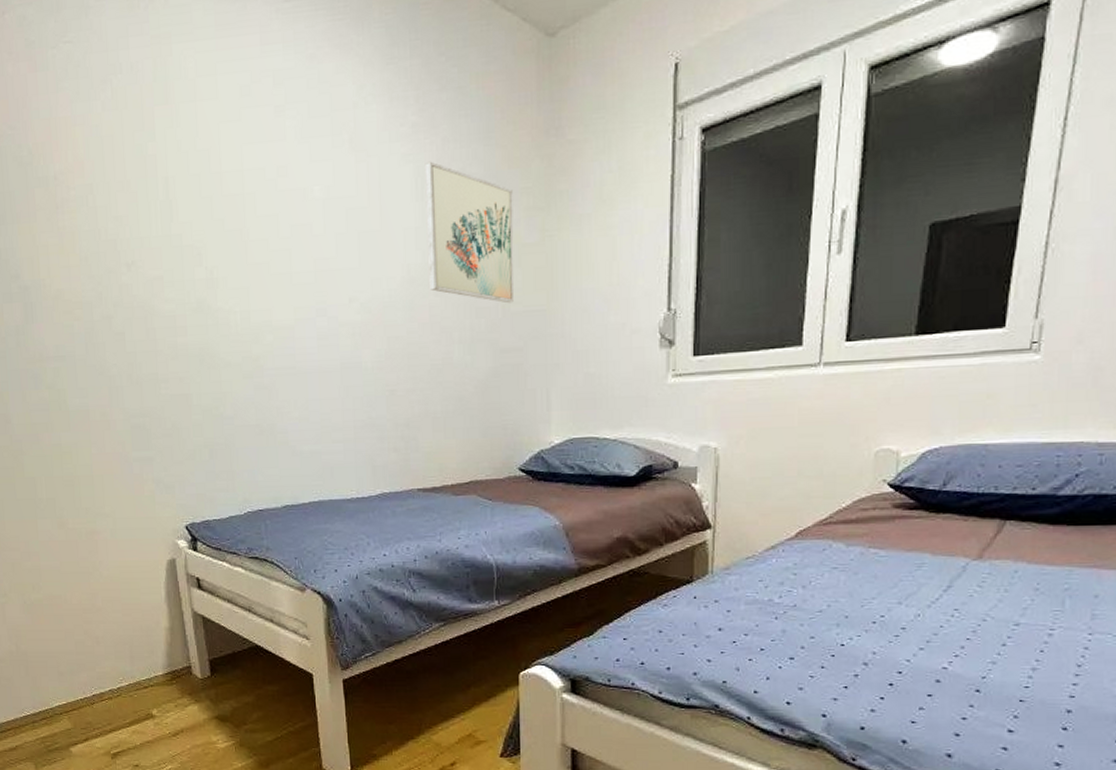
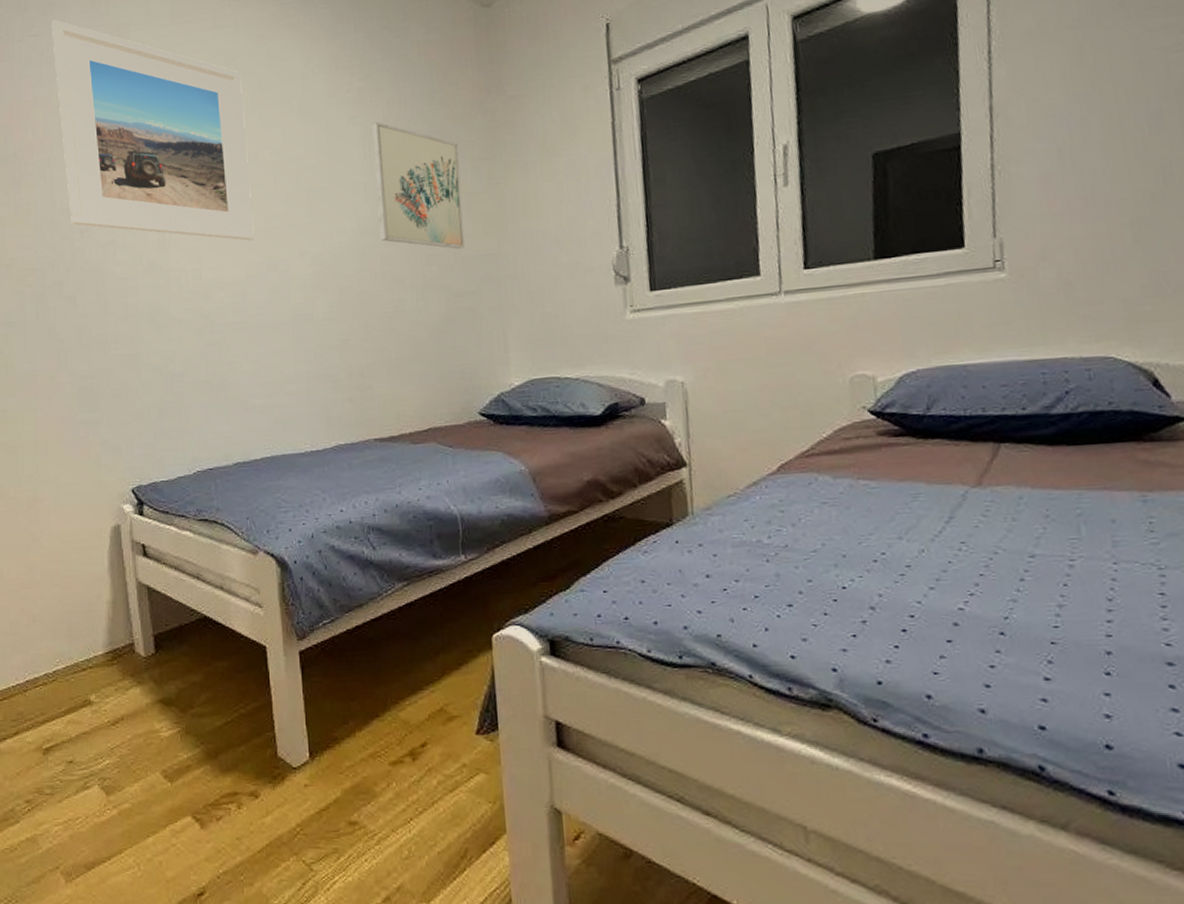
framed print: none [87,24,304,283] -> present [52,20,255,241]

